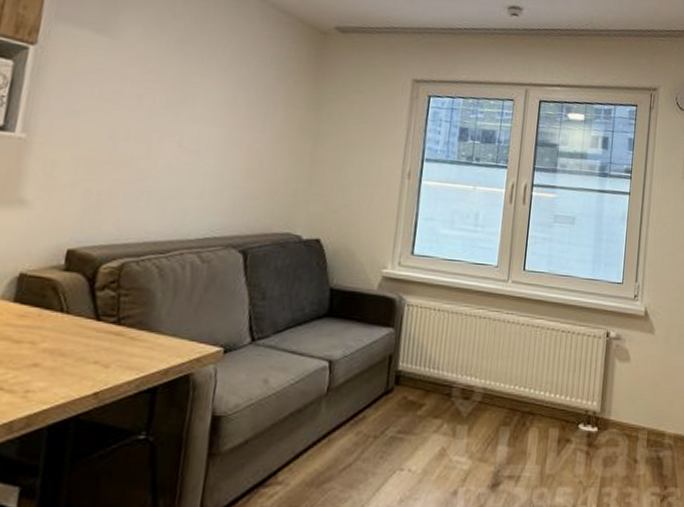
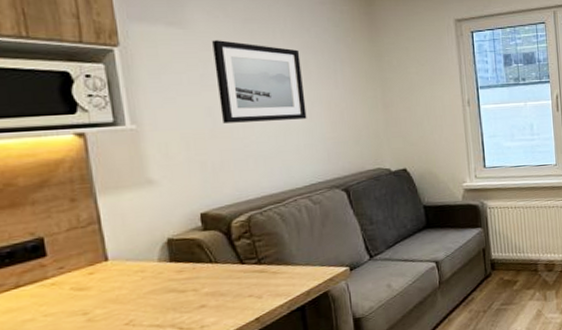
wall art: none [124,56,232,161] -> present [212,40,307,123]

